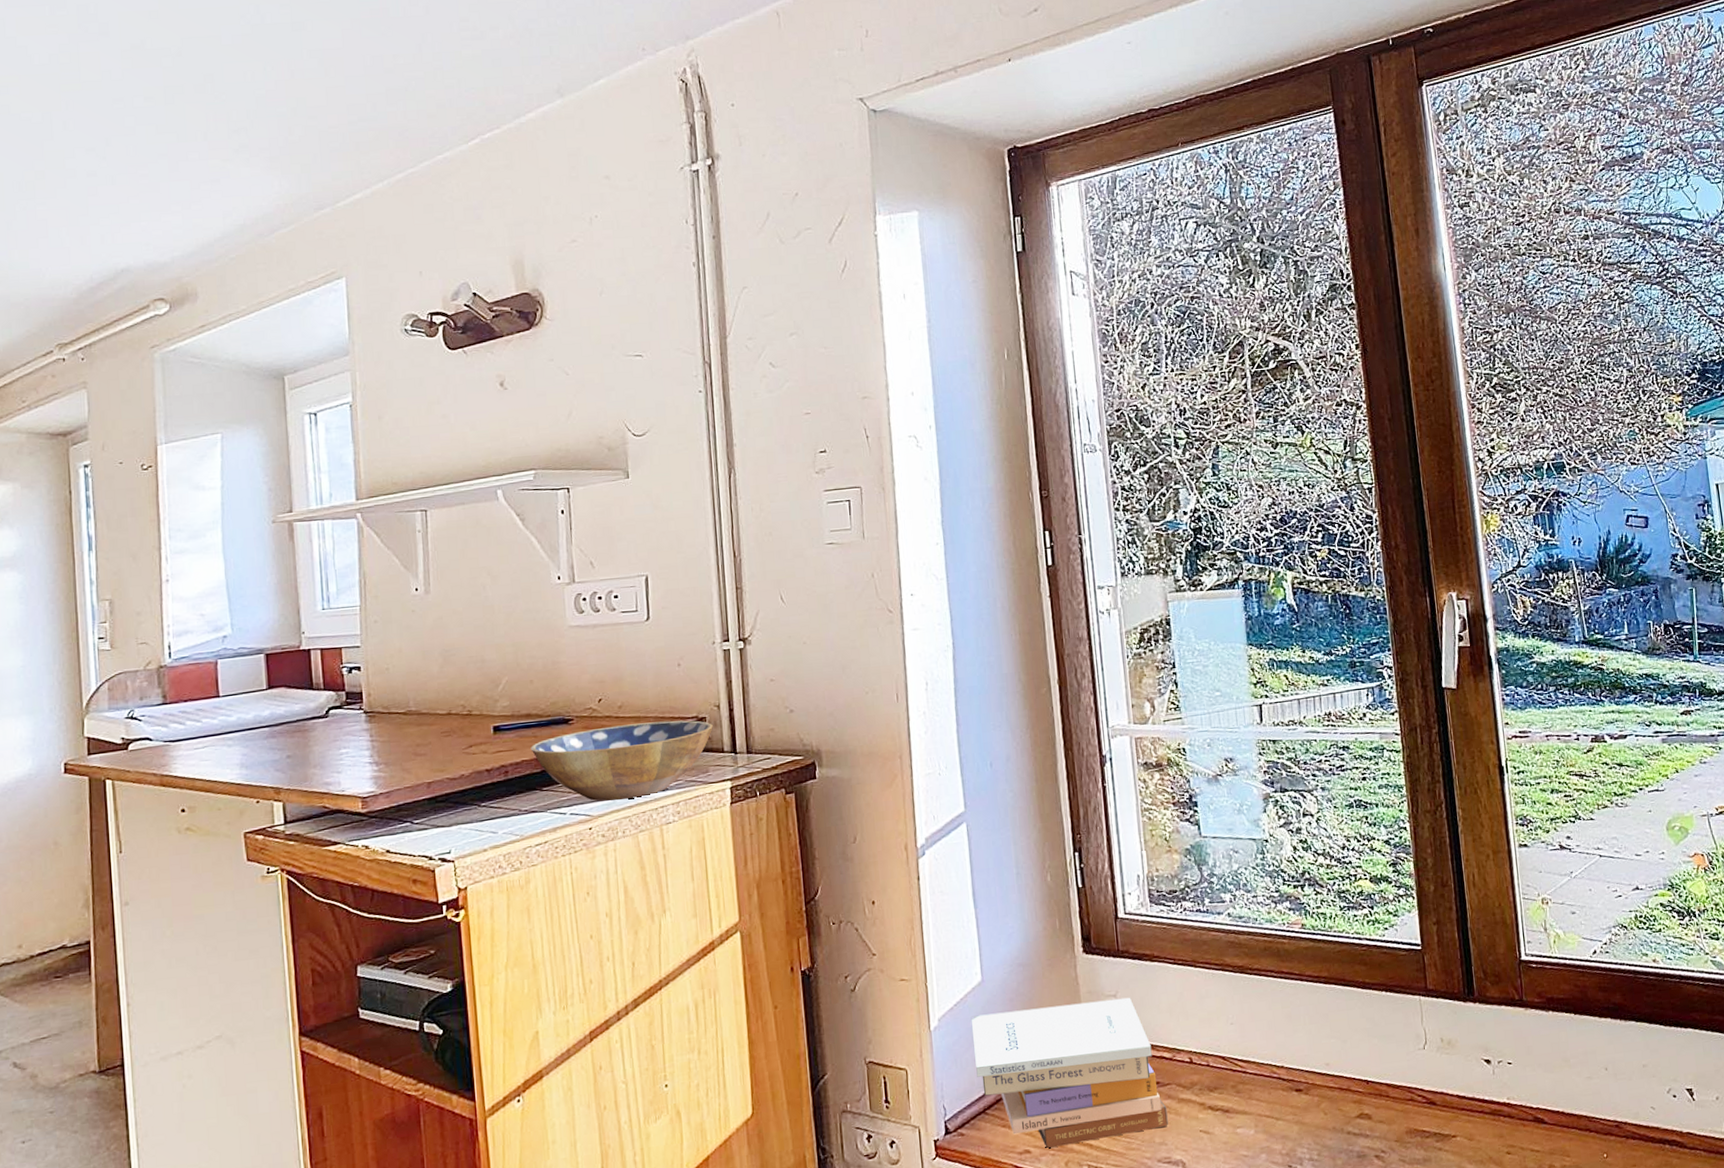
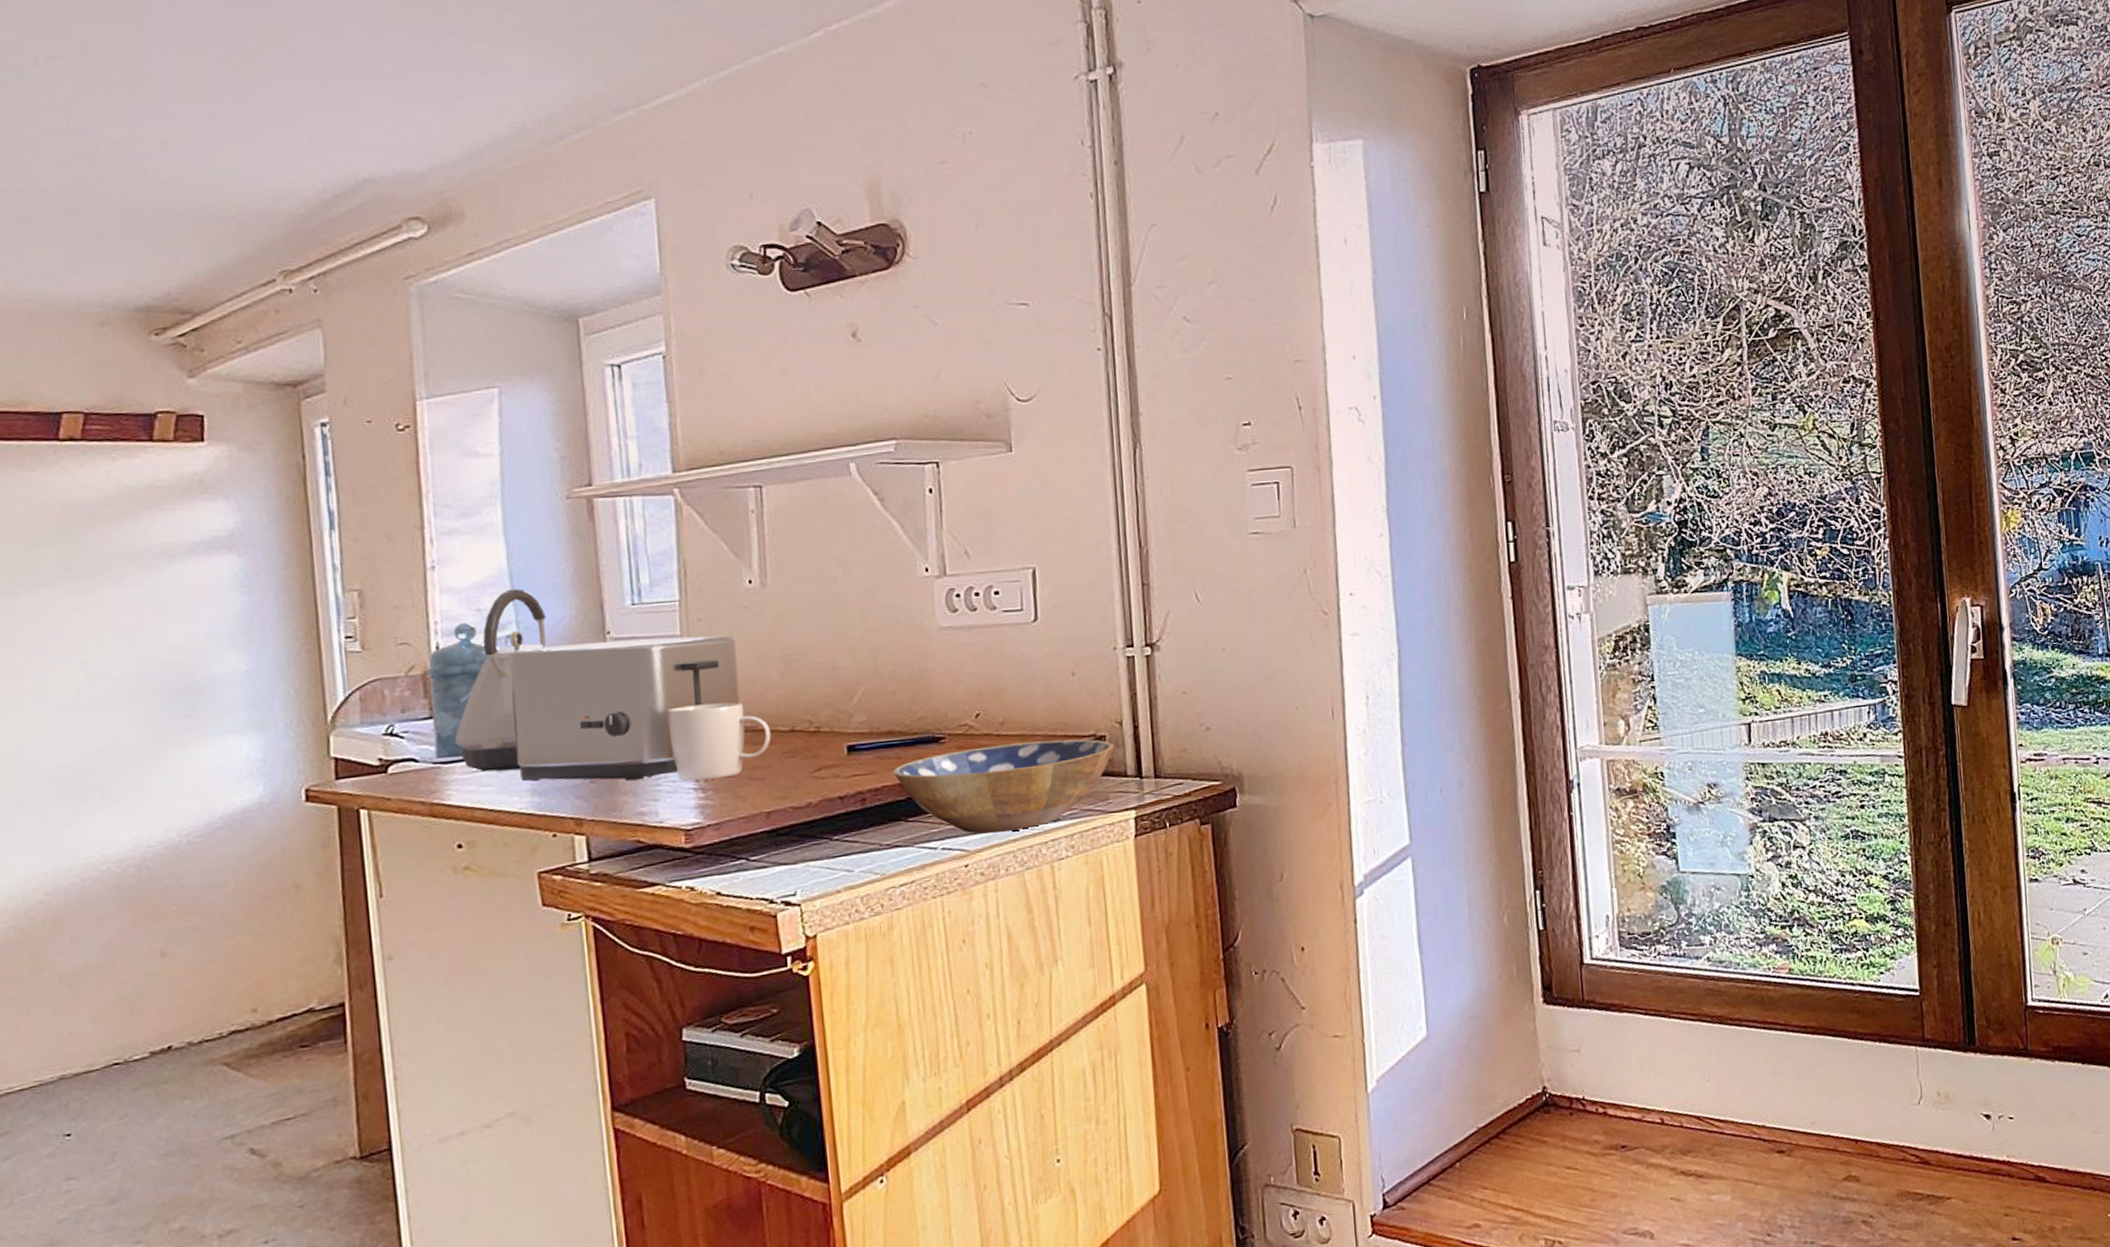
canister: none [160,625,219,738] -> present [426,622,501,759]
kettle: none [182,597,255,749] -> present [455,588,547,772]
toaster: none [225,634,407,757] -> present [509,635,740,782]
mug: none [349,689,432,757] -> present [667,701,772,782]
books: present [970,997,1168,1149] -> none [1414,1052,1636,1222]

